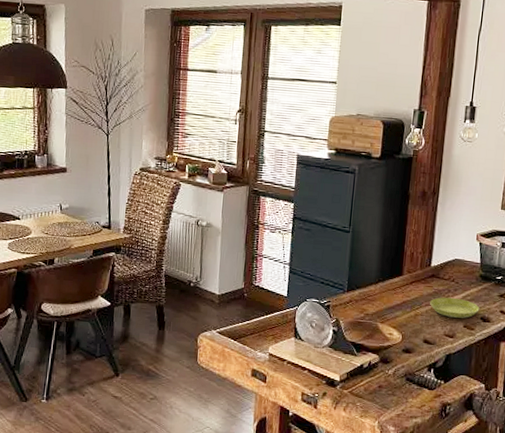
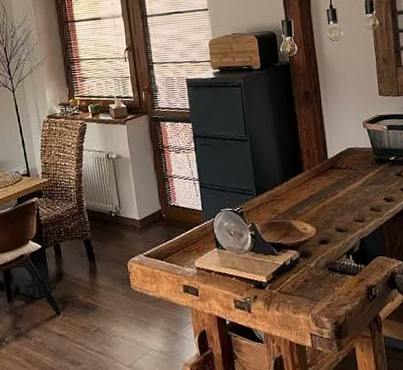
saucer: present [430,297,480,318] -> none [334,184,381,203]

